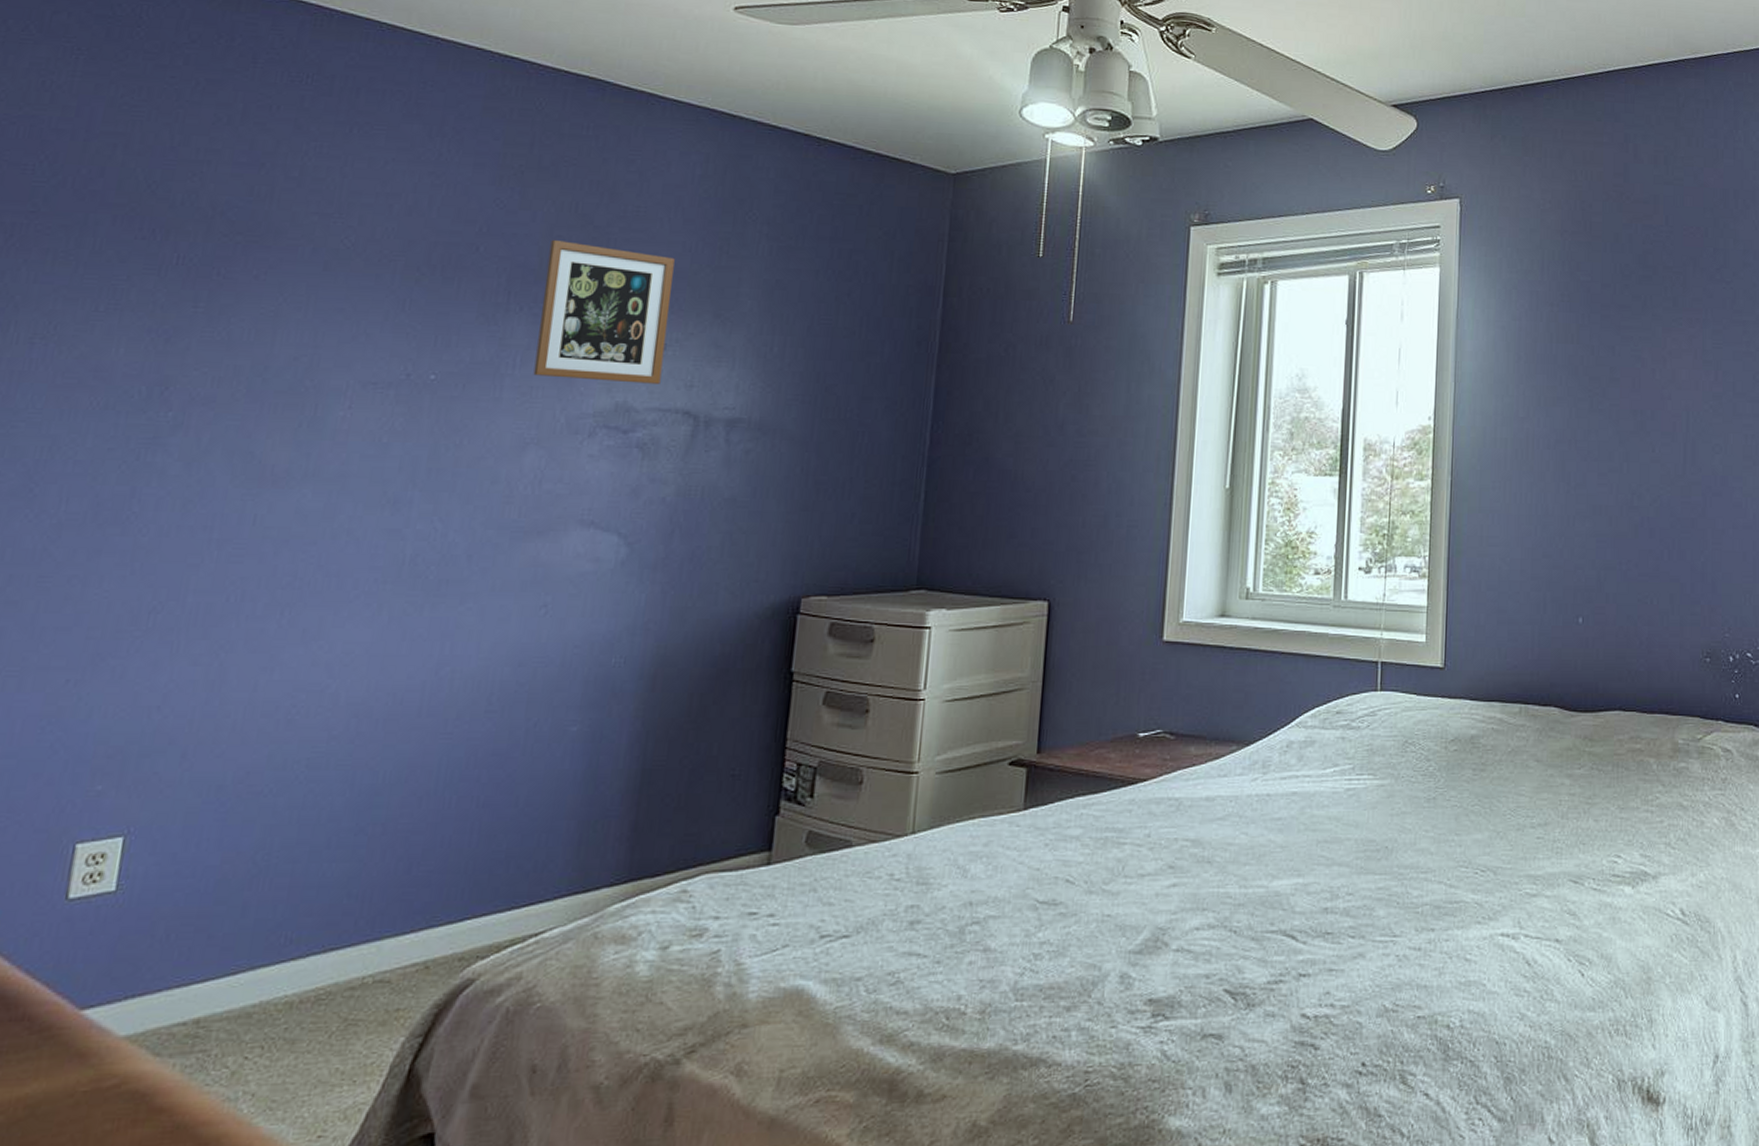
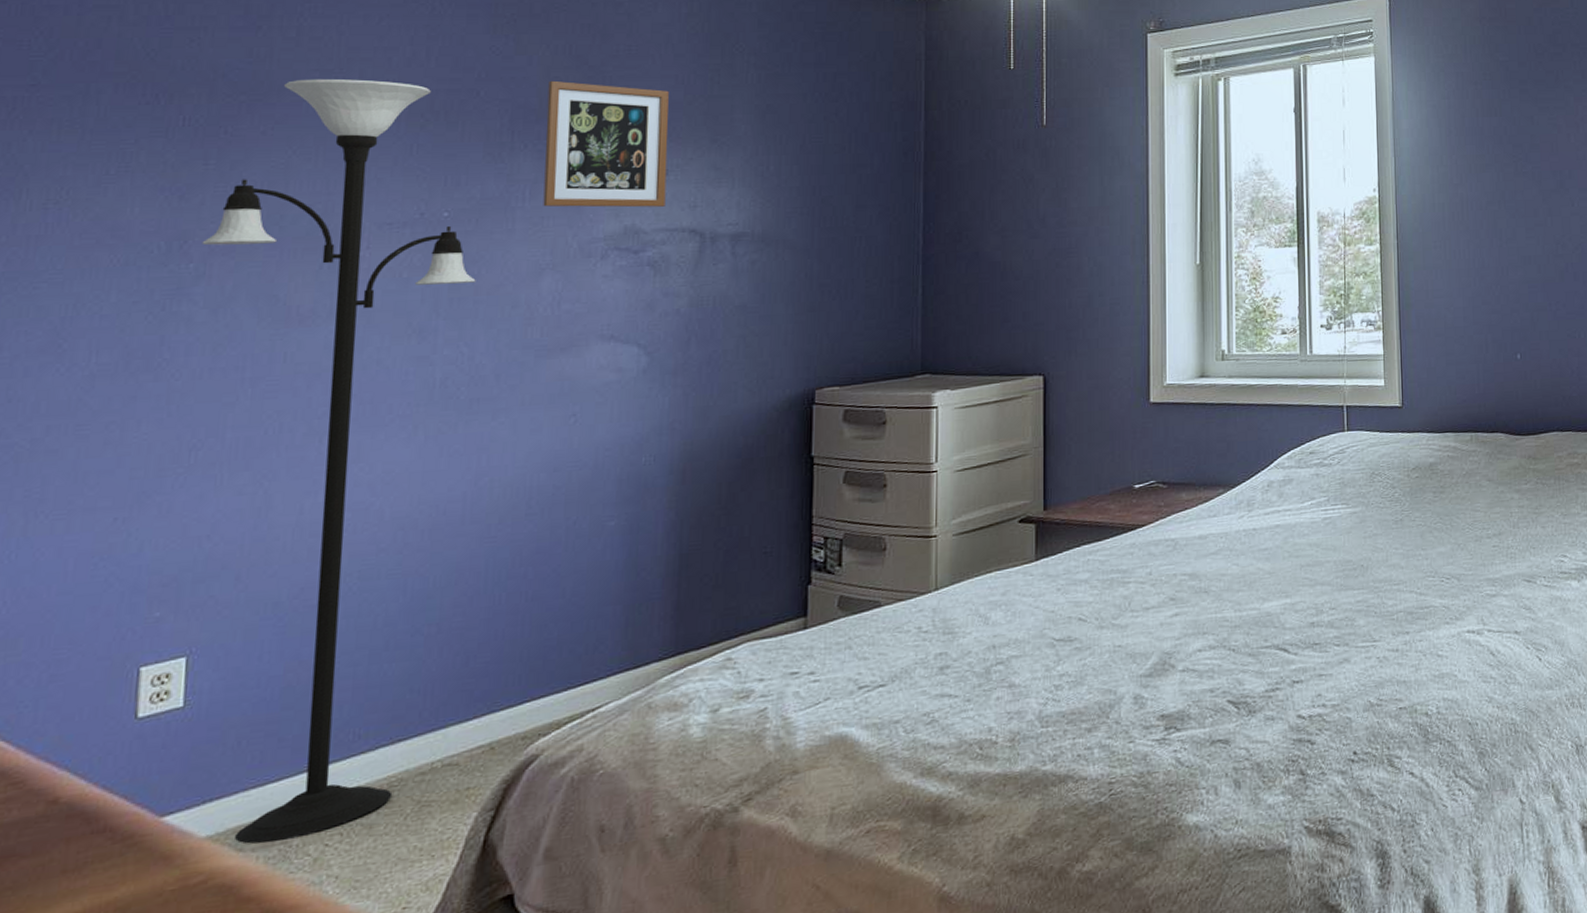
floor lamp: none [152,222,457,1050] -> present [201,78,476,845]

